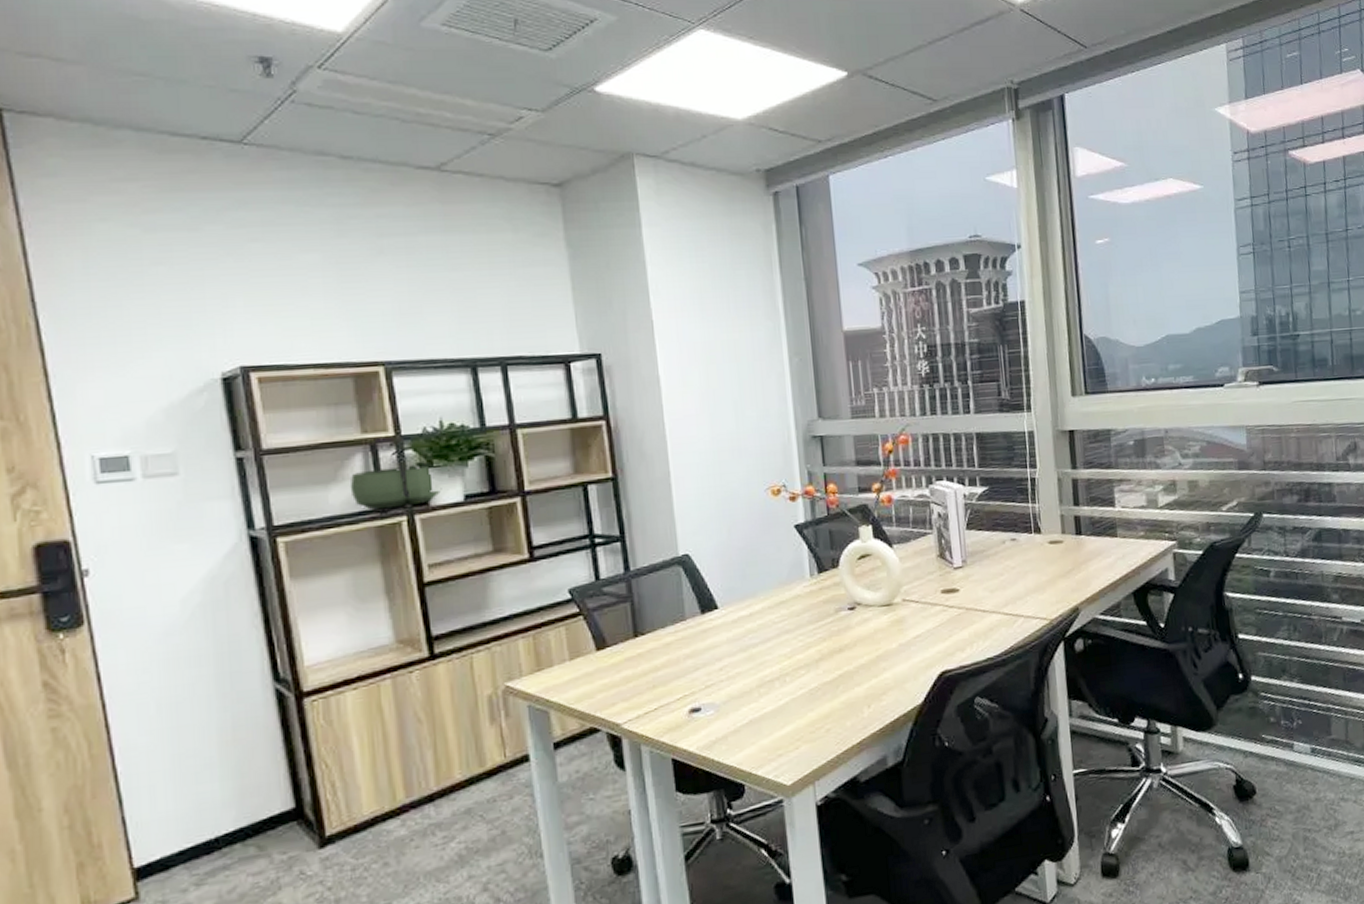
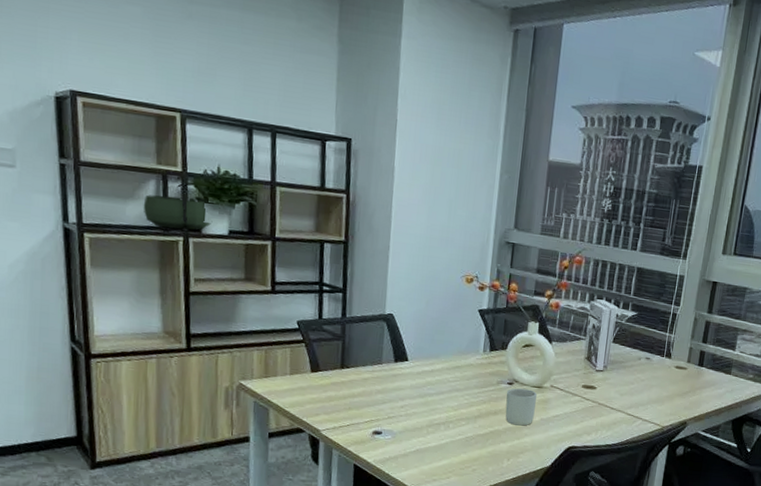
mug: none [849,610,890,660] -> present [505,388,537,426]

